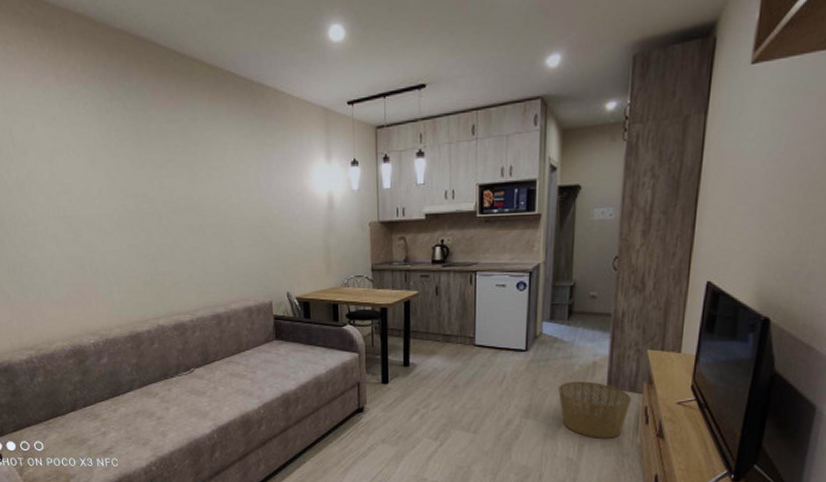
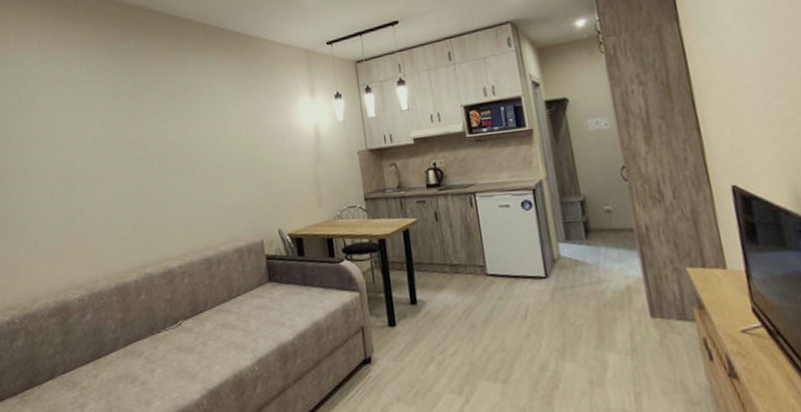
basket: present [558,381,632,438] -> none [593,310,685,383]

